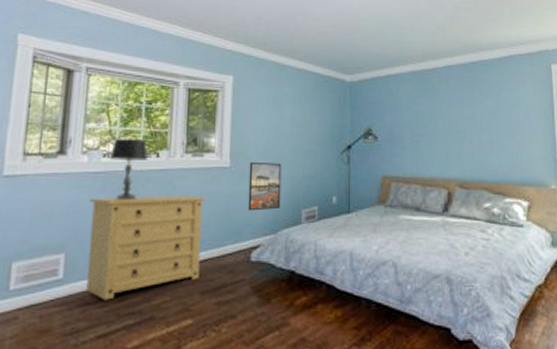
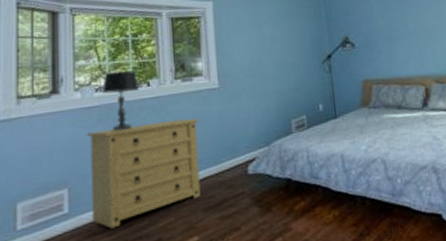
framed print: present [248,161,282,211] -> none [237,79,271,127]

